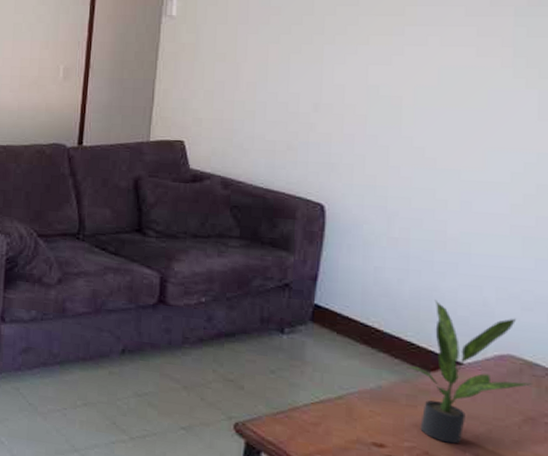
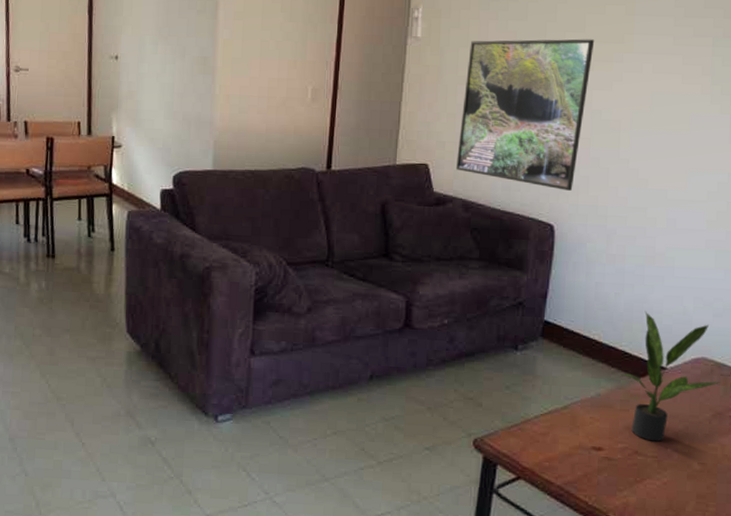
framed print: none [214,12,370,169] -> present [456,39,595,191]

